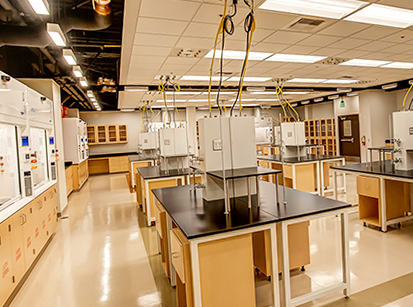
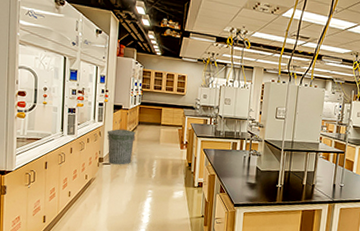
trash can: none [61,182,88,217] -> present [106,128,136,165]

